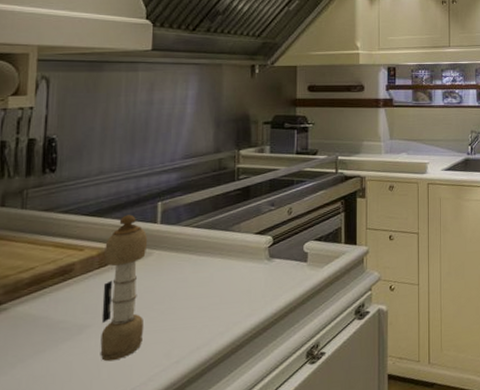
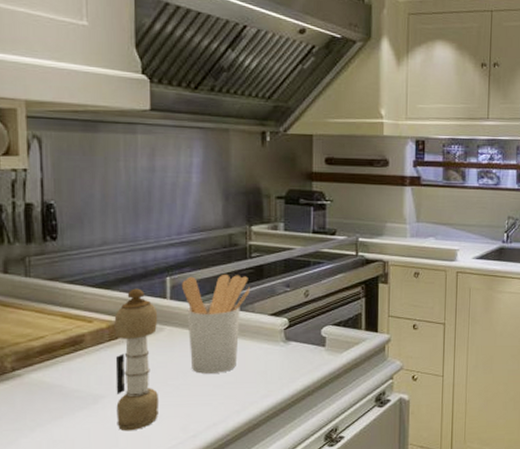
utensil holder: none [171,196,237,297] -> present [181,274,250,374]

